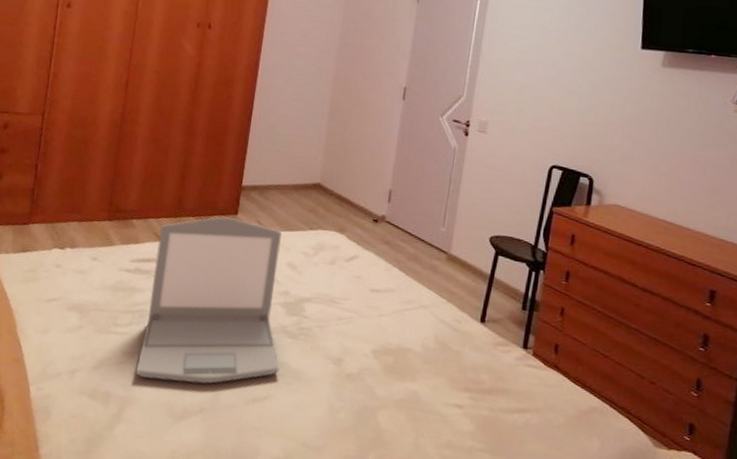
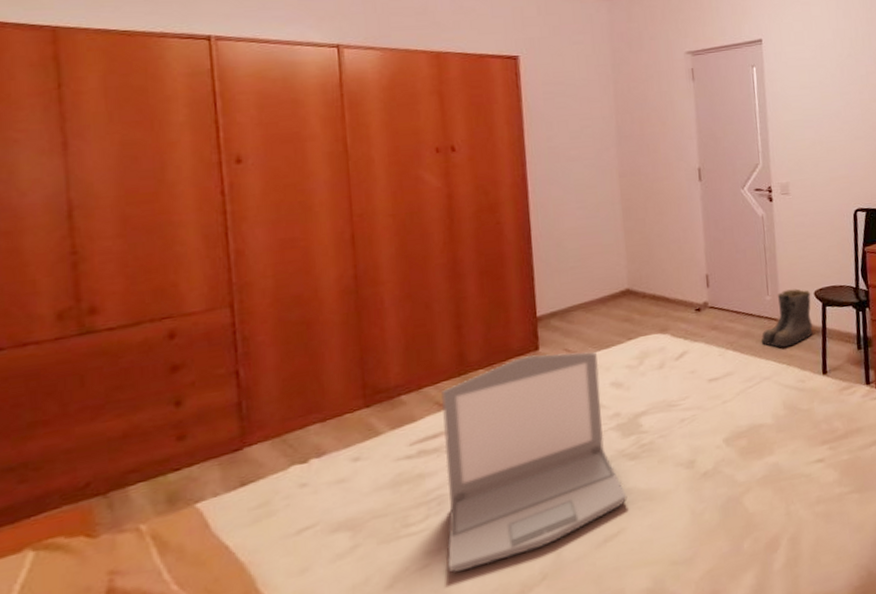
boots: none [426,227,487,284] -> present [761,288,813,348]

